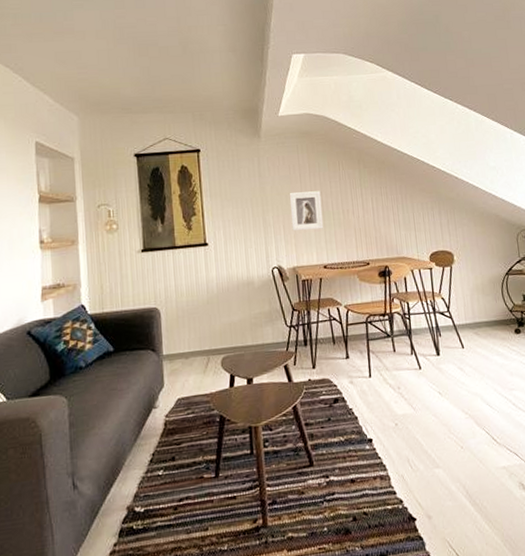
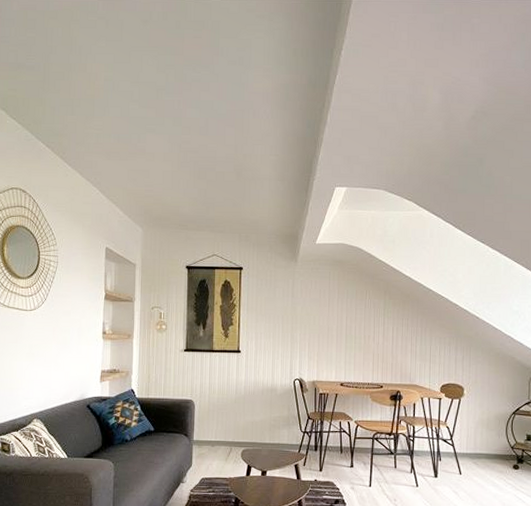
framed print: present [289,191,323,231] -> none [316,315,346,350]

